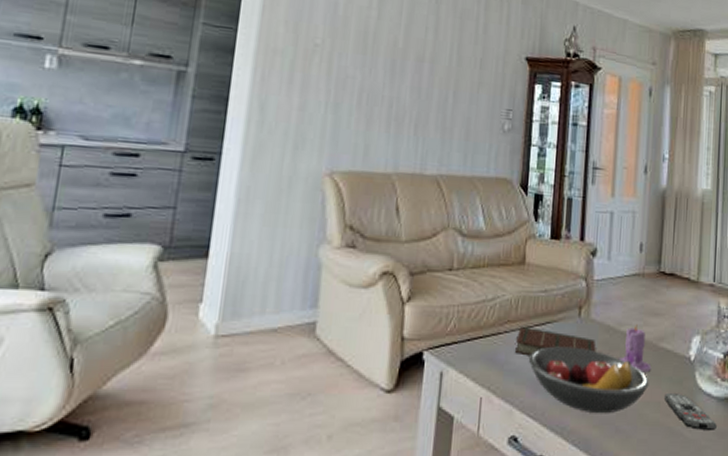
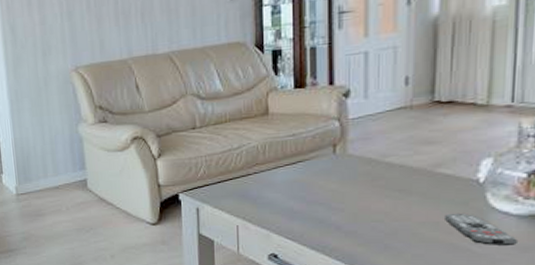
book: present [515,326,596,356] -> none [267,166,356,191]
fruit bowl: present [528,346,650,414] -> none [281,180,424,235]
candle: present [619,325,652,373] -> none [385,154,427,197]

